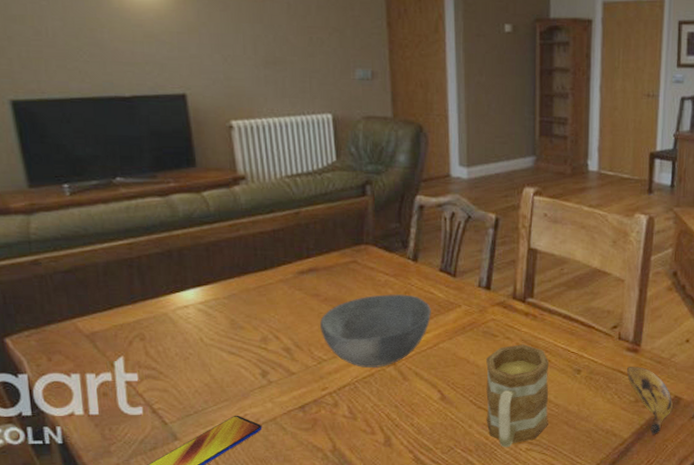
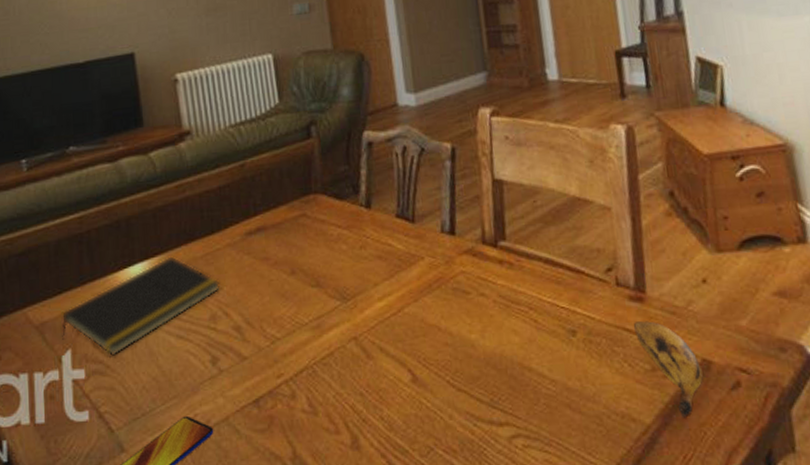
notepad: none [112,285,272,364] -> present [61,256,221,356]
bowl: present [320,294,431,368] -> none [271,249,392,345]
mug: present [485,344,550,448] -> none [459,301,546,445]

